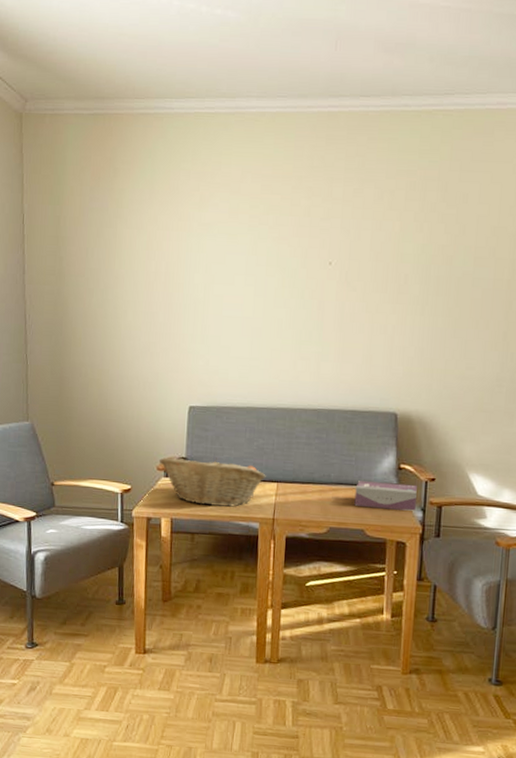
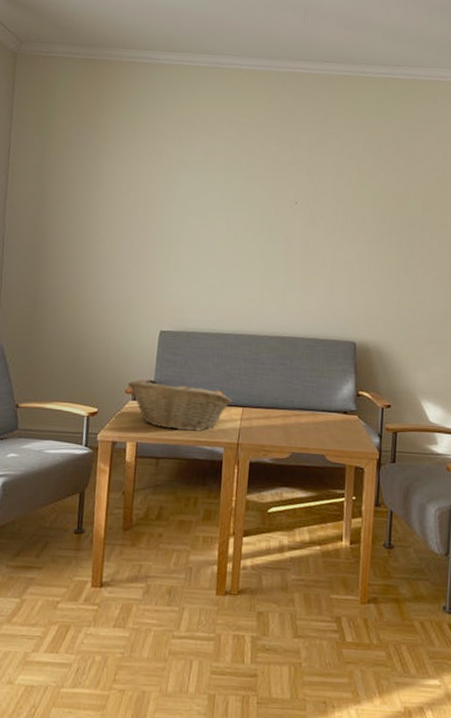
tissue box: present [354,481,417,511] -> none [315,406,374,437]

